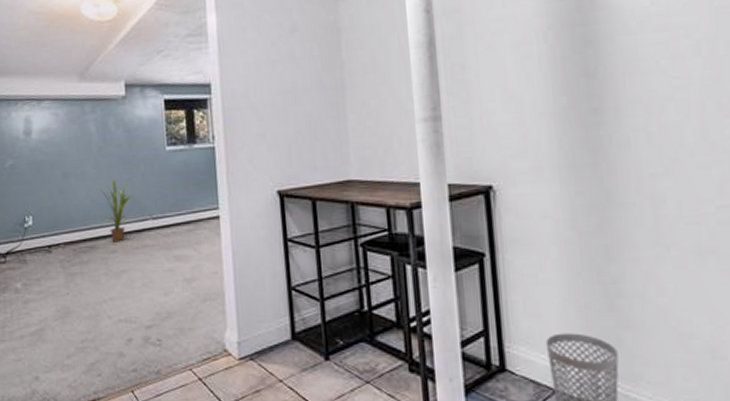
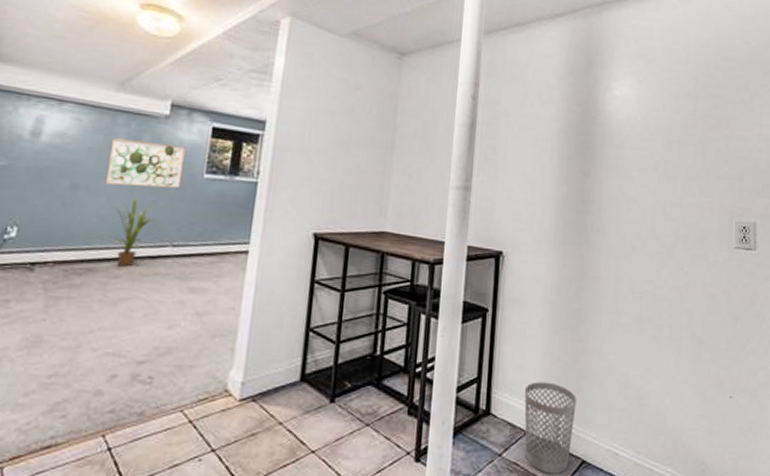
wall art: none [84,122,149,170] -> present [104,138,187,189]

